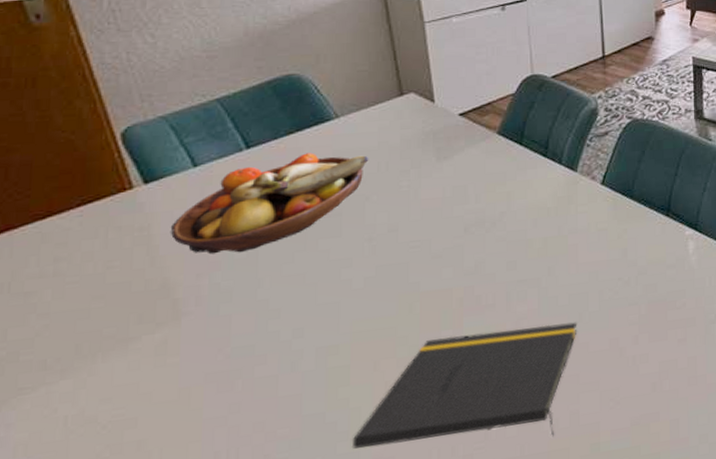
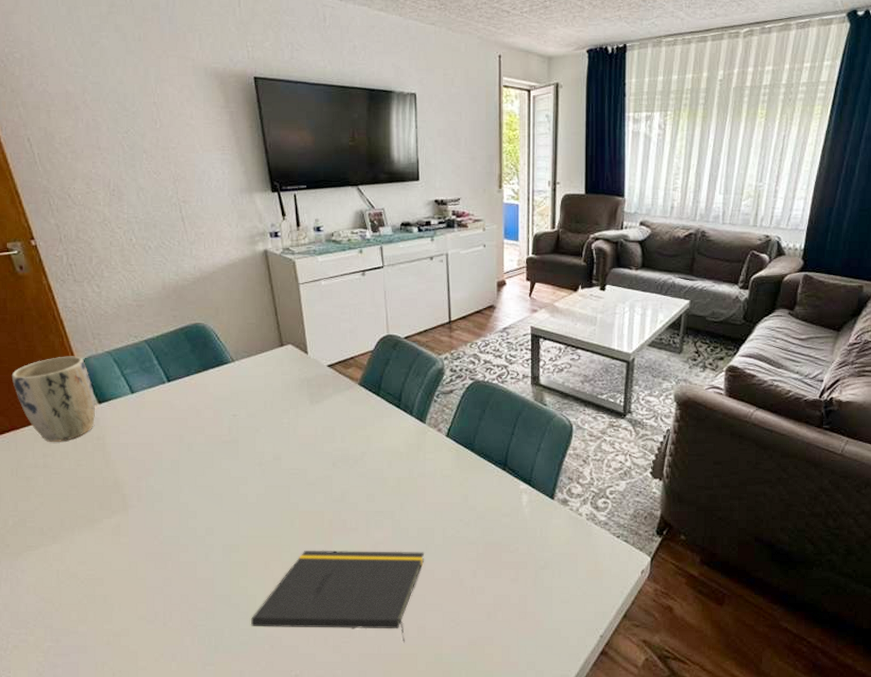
plant pot: none [11,125,140,241] -> present [11,356,96,443]
fruit bowl: present [171,153,369,255] -> none [119,389,258,464]

